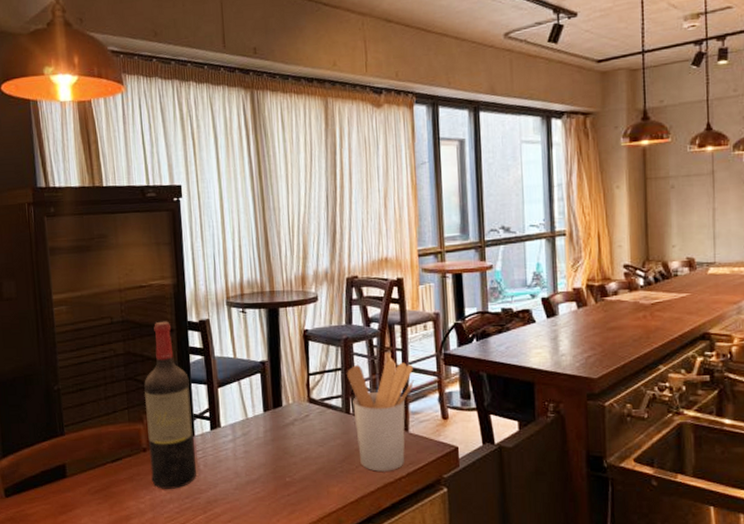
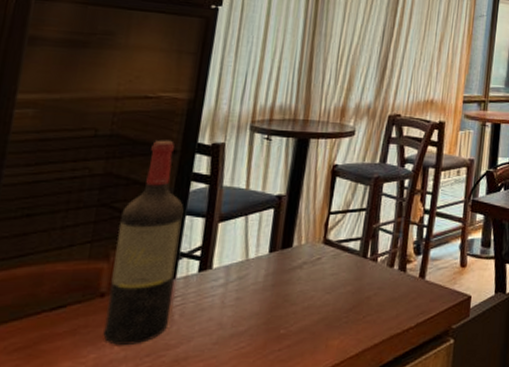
utensil holder: present [347,360,414,472] -> none [369,203,441,322]

